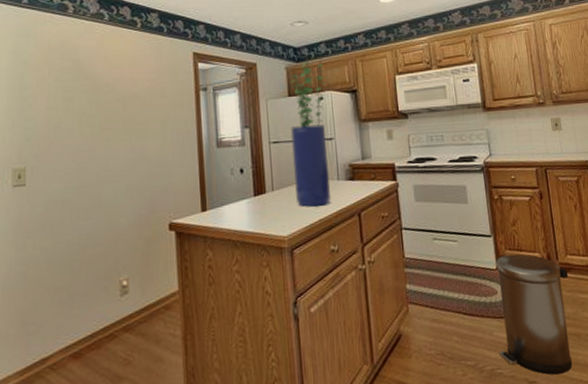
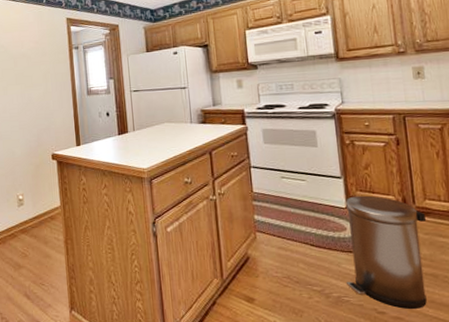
vase: present [290,56,332,208] -> none [148,16,185,146]

